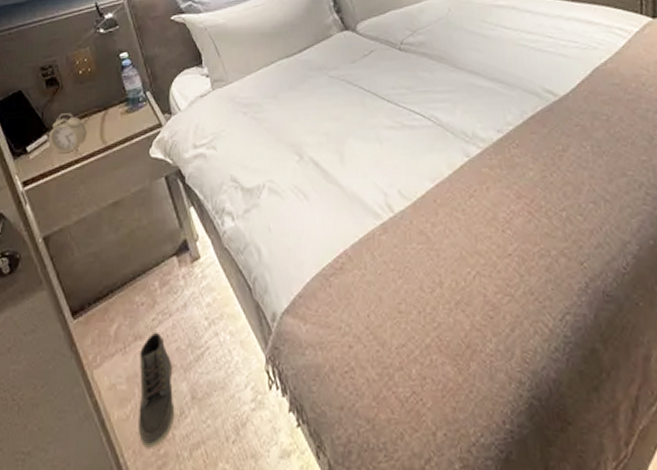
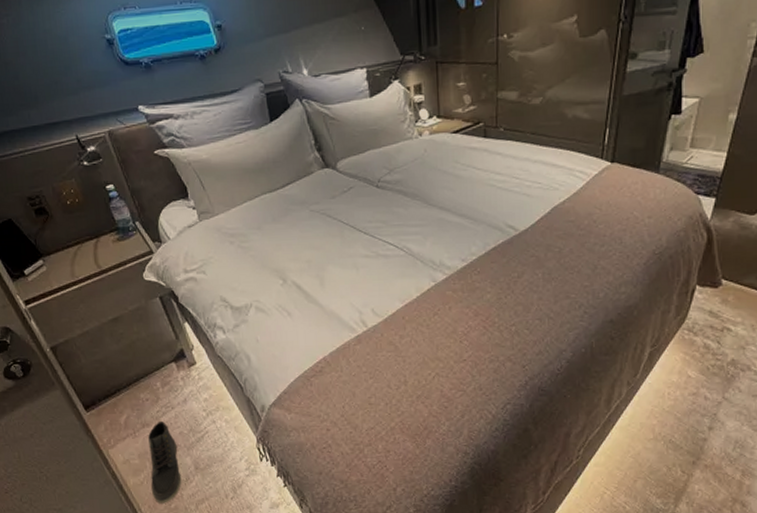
alarm clock: present [49,113,87,154] -> none [45,240,82,277]

